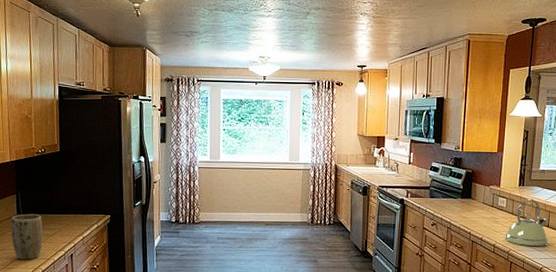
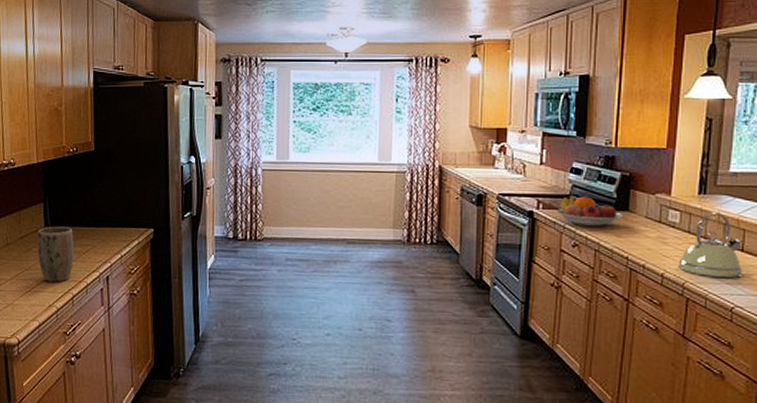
fruit bowl: none [420,188,468,210] -> present [556,196,624,226]

